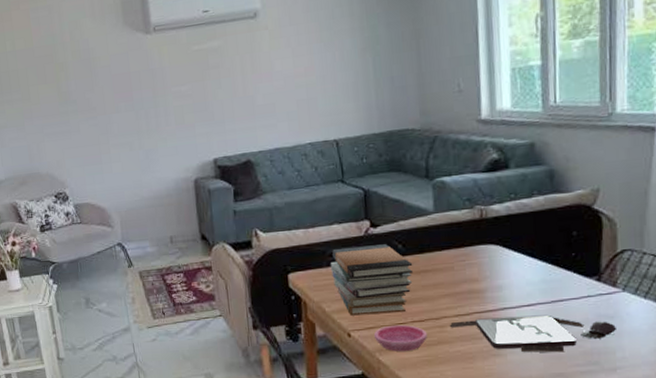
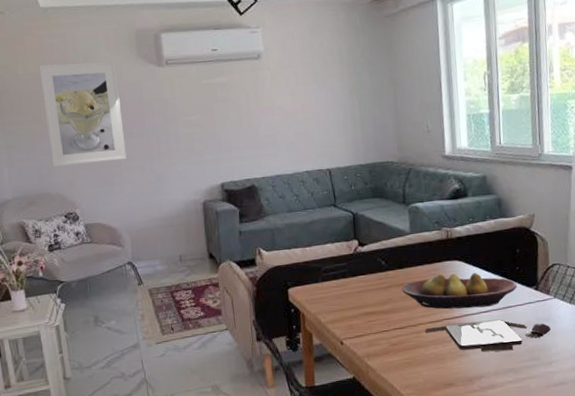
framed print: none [26,31,115,146] -> present [39,61,127,167]
book stack: present [331,244,414,316] -> none [325,261,395,326]
saucer: present [373,324,427,351] -> none [362,332,407,356]
fruit bowl: none [422,259,572,301] -> present [402,272,517,310]

